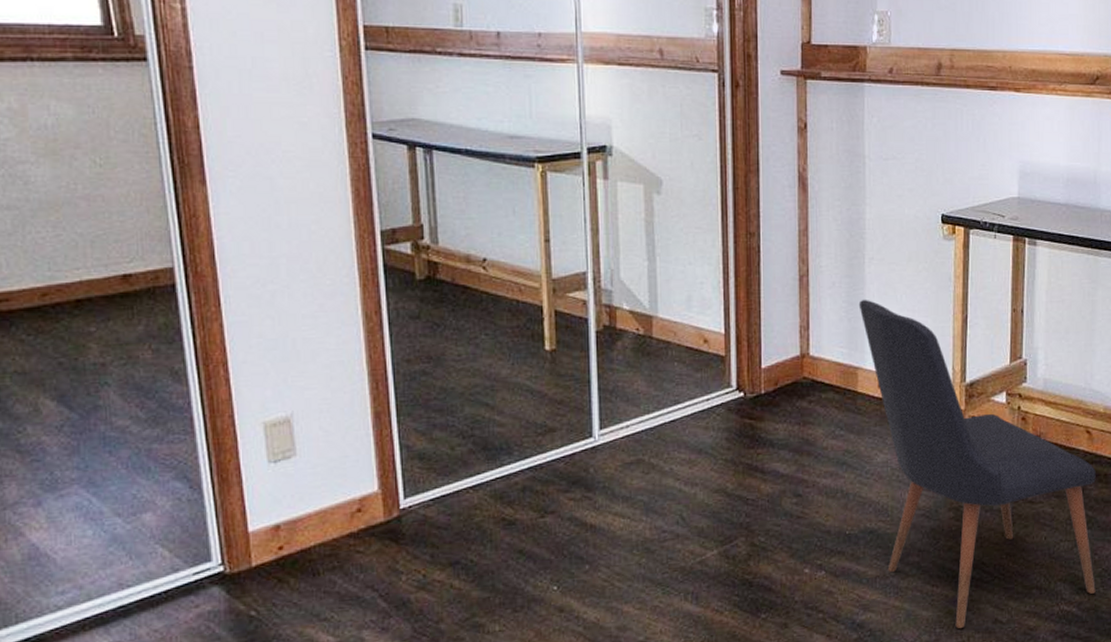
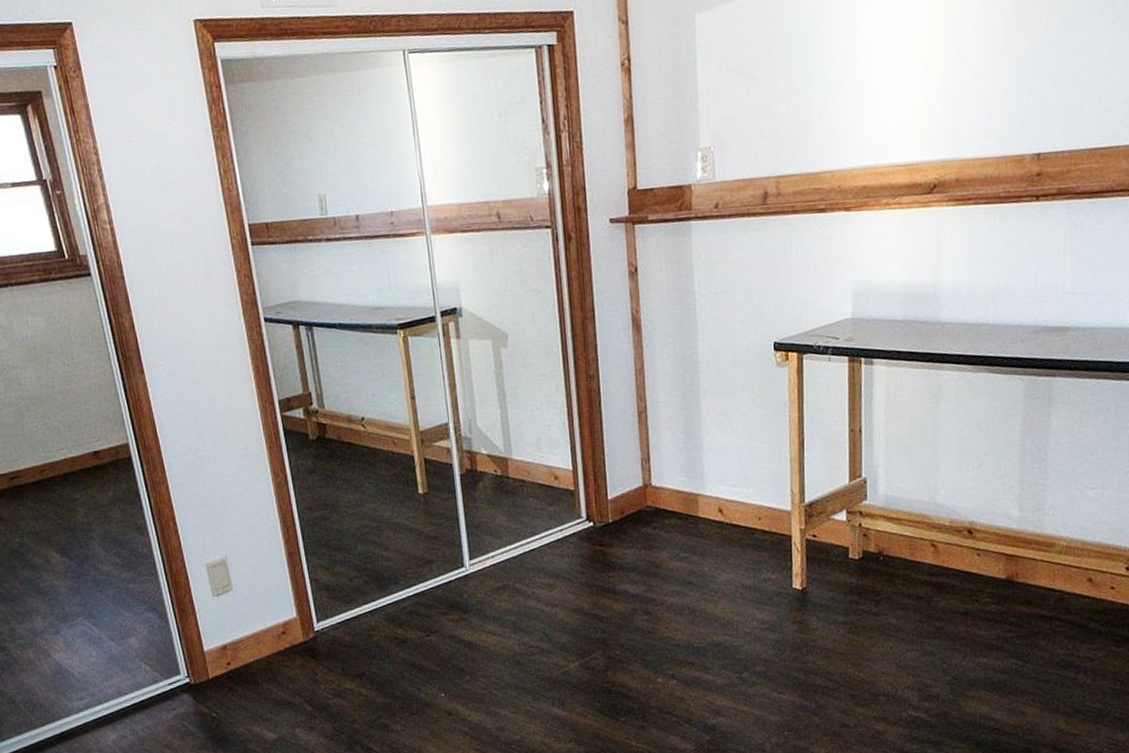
chair: present [858,299,1096,628] -> none [696,429,945,732]

